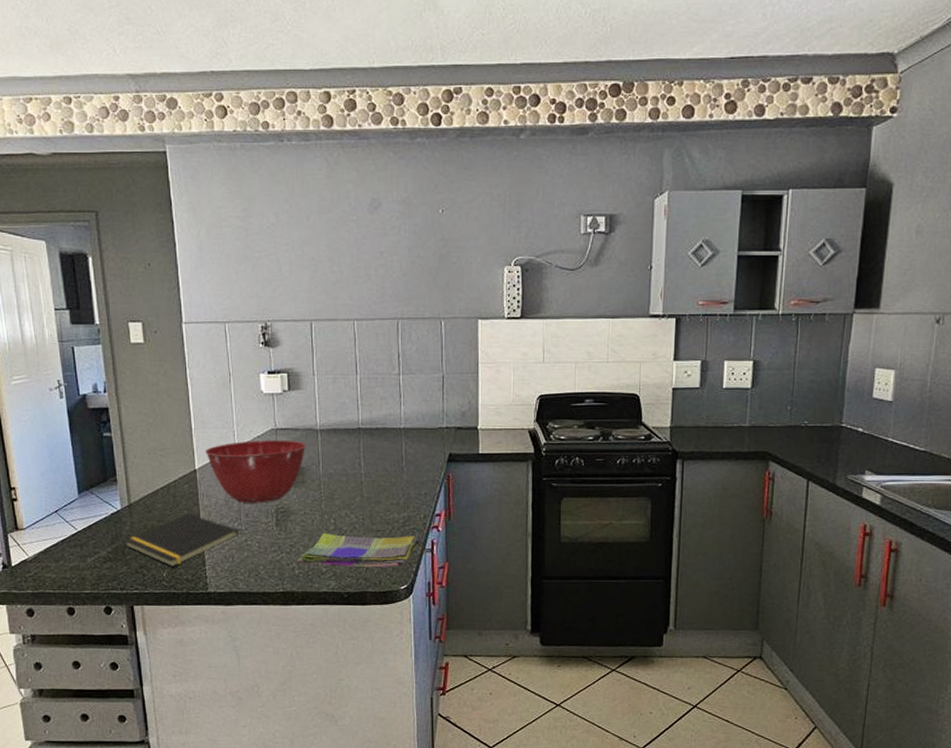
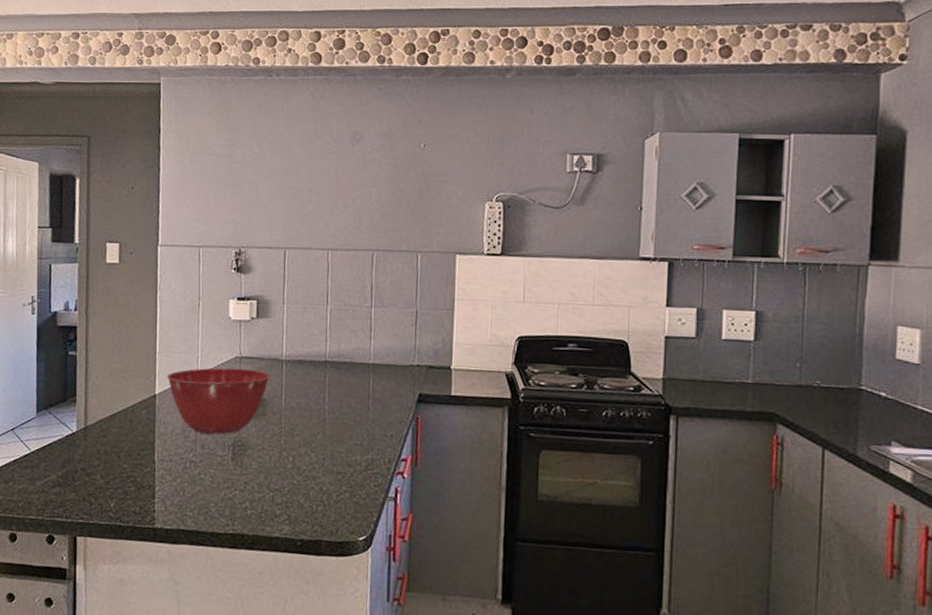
notepad: present [125,513,239,566] -> none [76,440,193,497]
dish towel: present [297,533,420,567] -> none [250,471,383,515]

